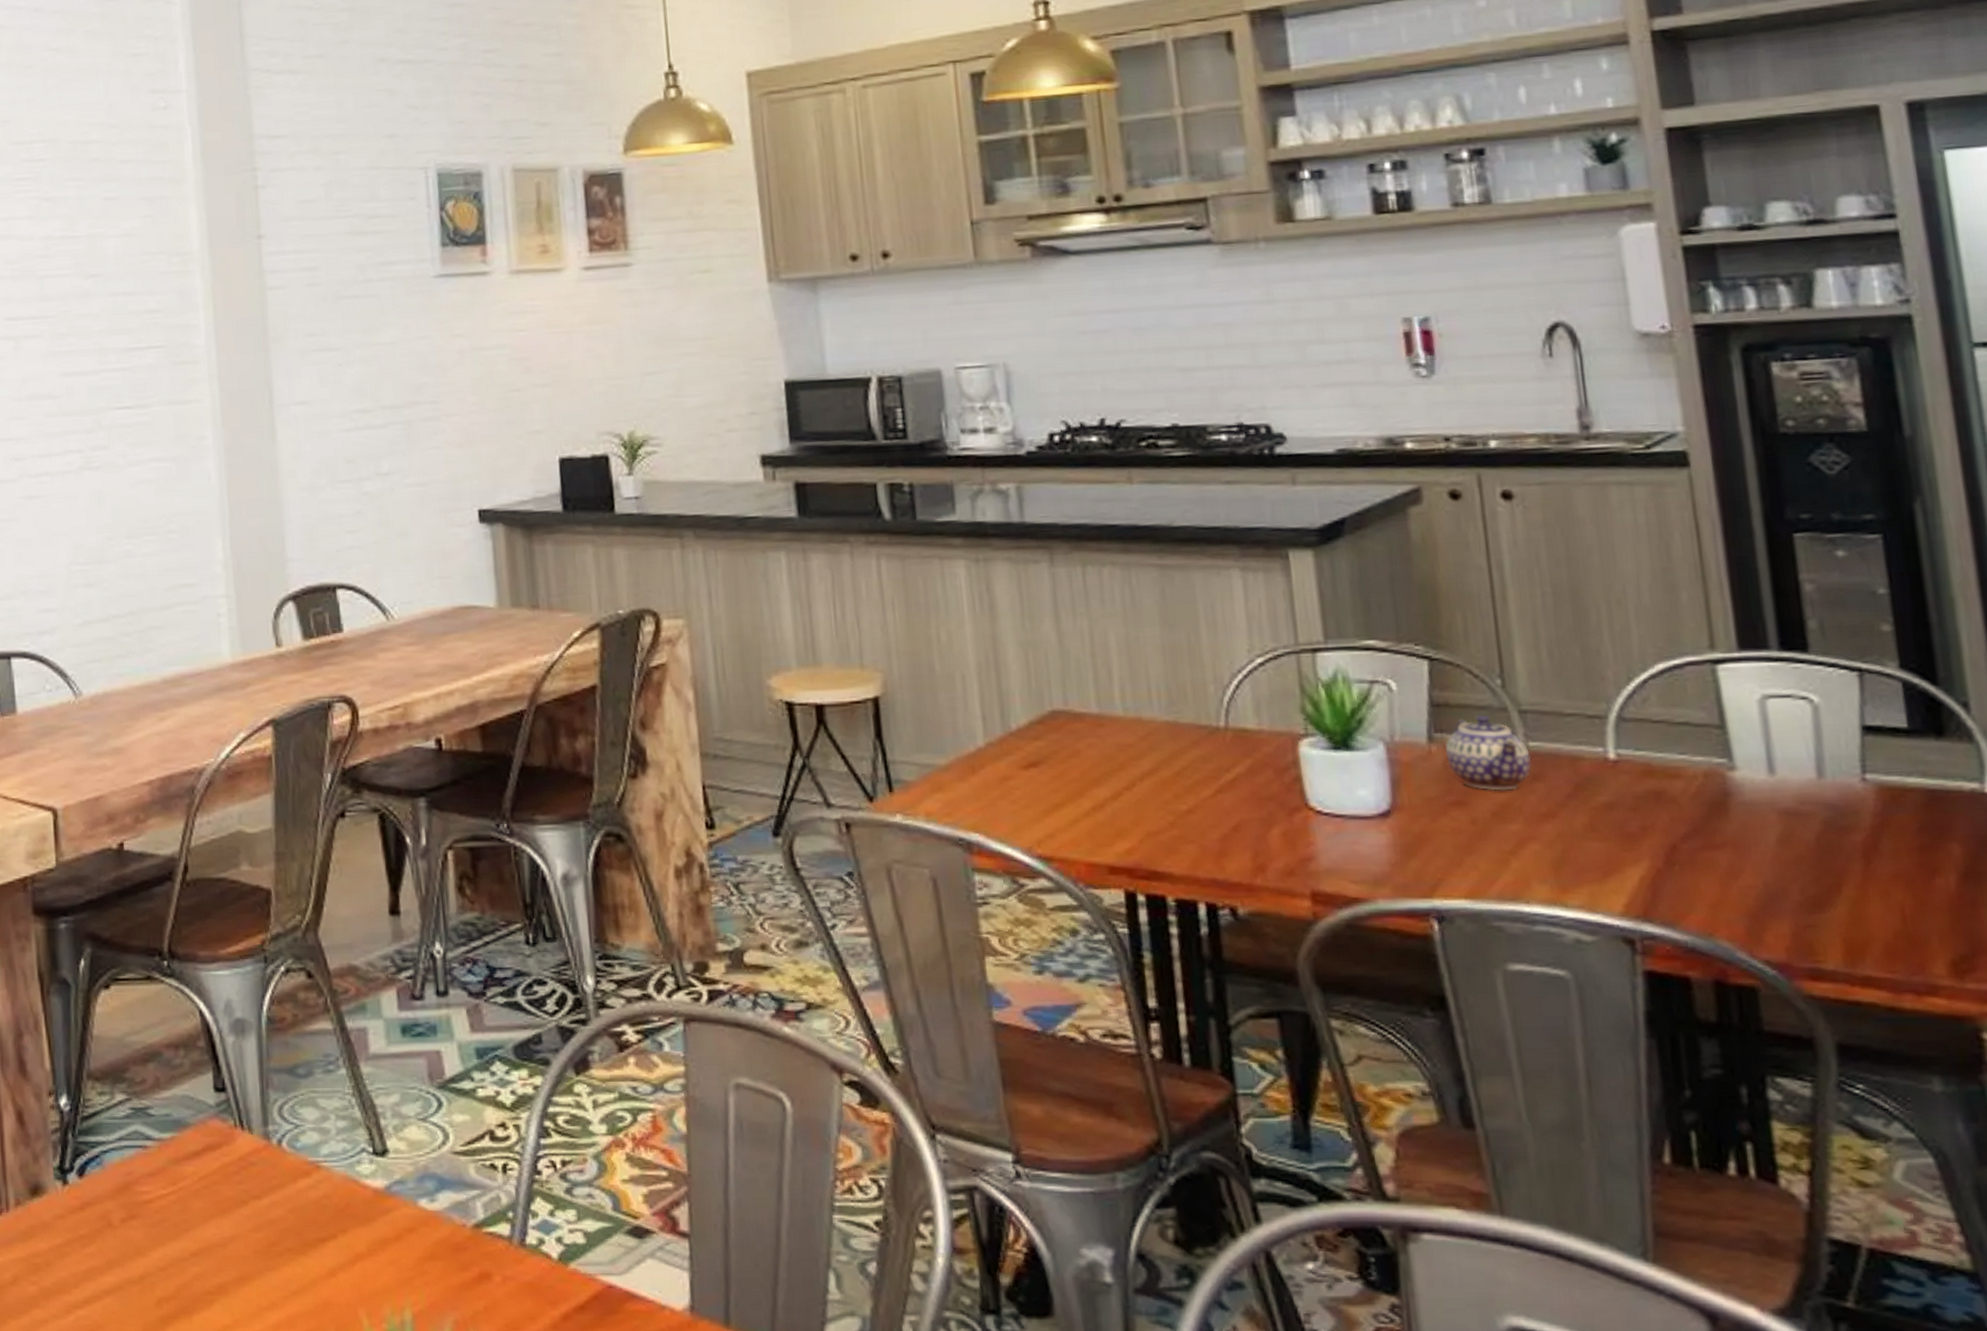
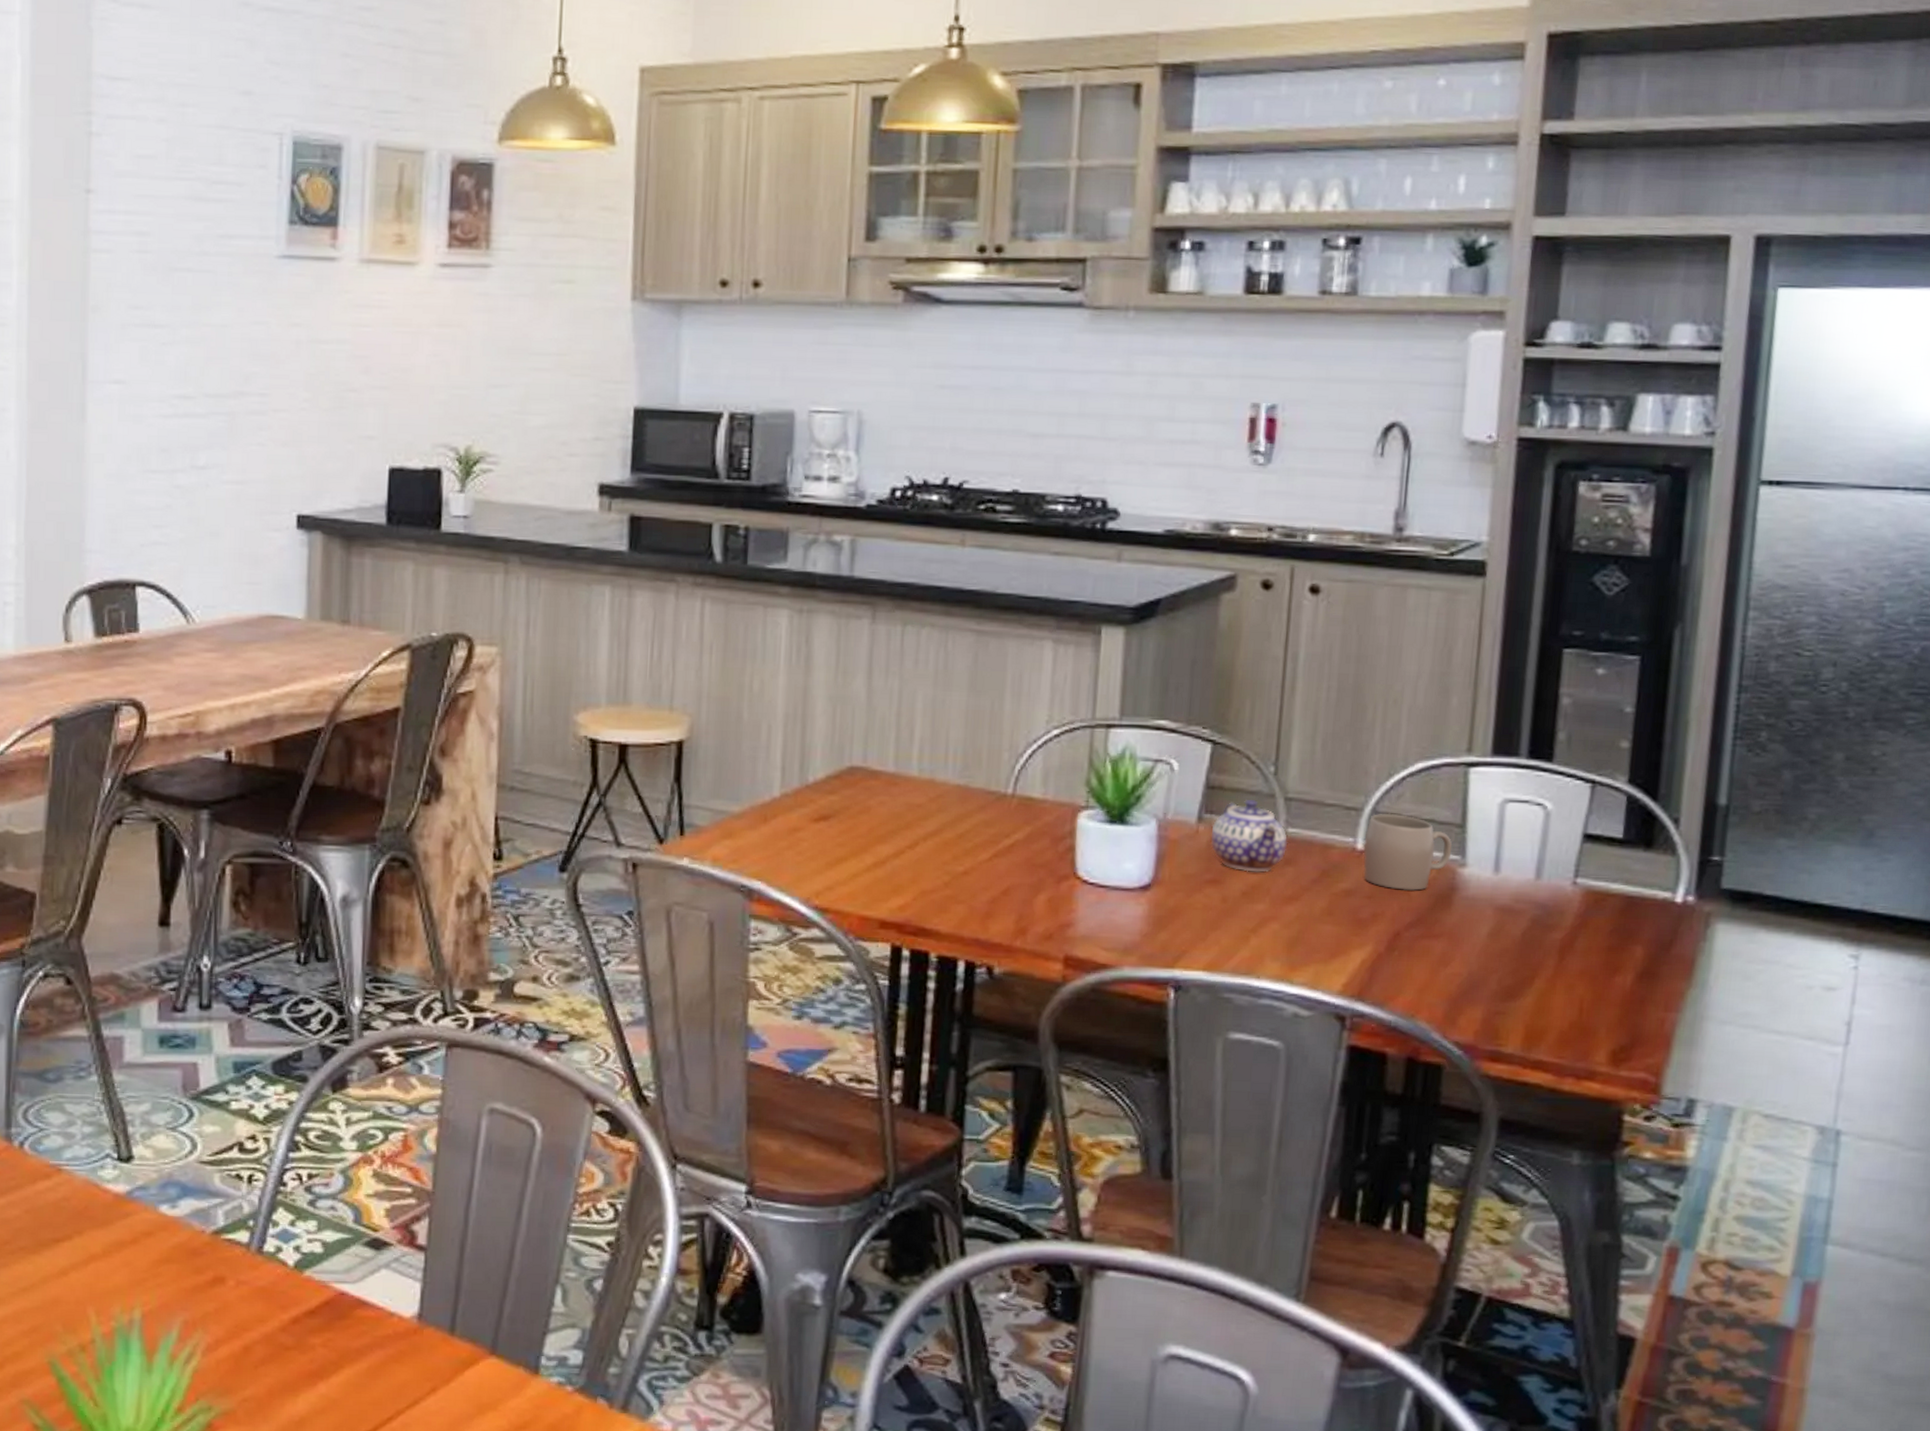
mug: none [1615,718,1716,801] -> present [1363,813,1453,891]

